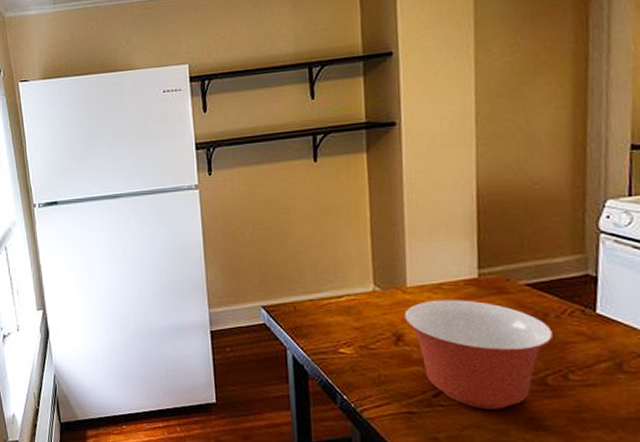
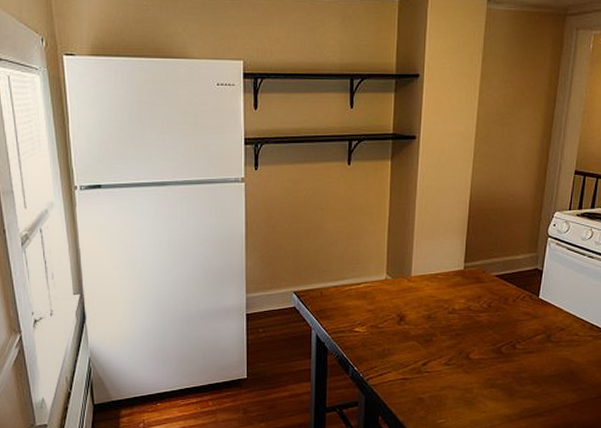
mixing bowl: present [404,300,554,409] -> none [407,287,510,373]

